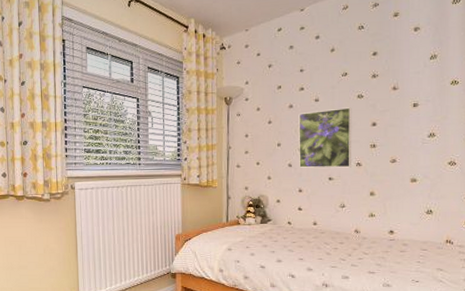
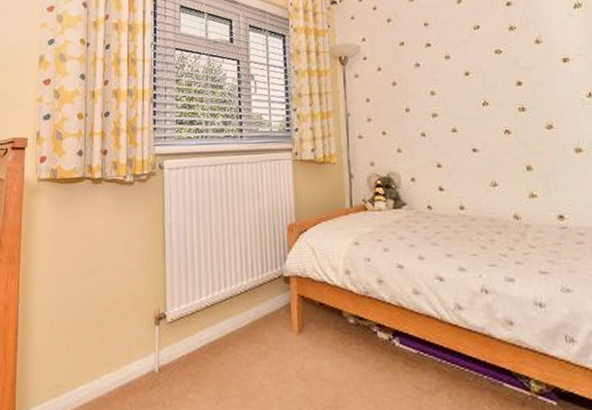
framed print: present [298,107,352,168] -> none [427,64,499,138]

